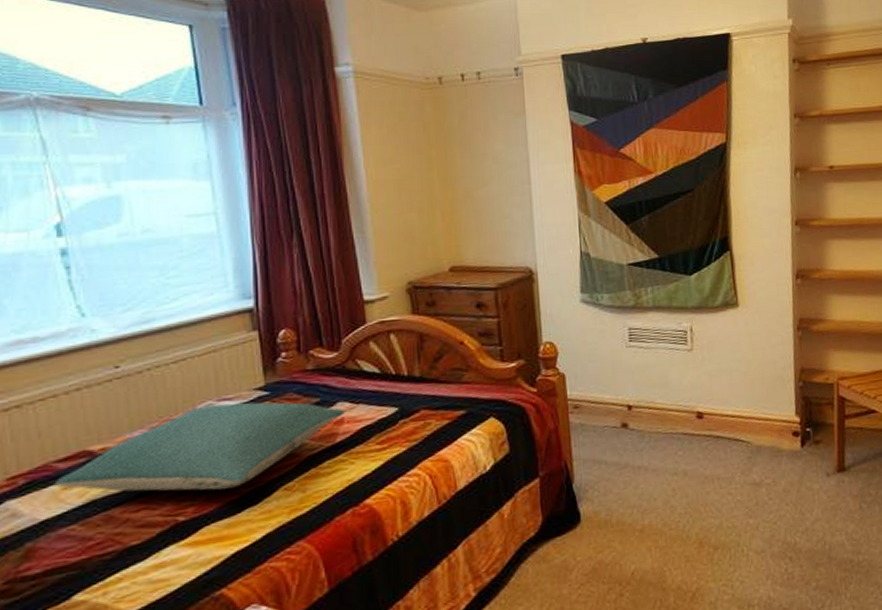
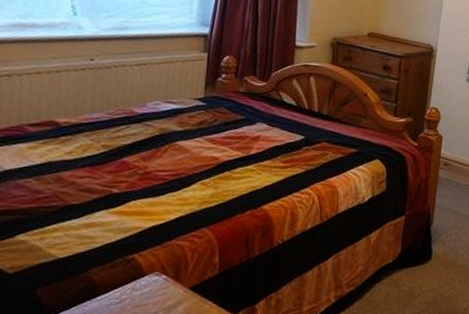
pillow: present [54,402,345,492] -> none [22,104,262,174]

